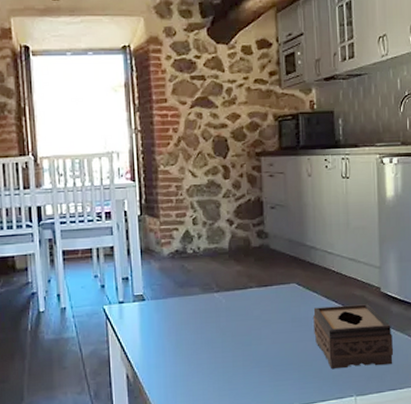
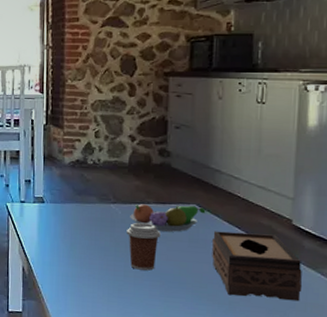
coffee cup: none [232,308,265,358] -> present [127,222,161,271]
fruit bowl: none [234,285,305,315] -> present [130,204,206,232]

